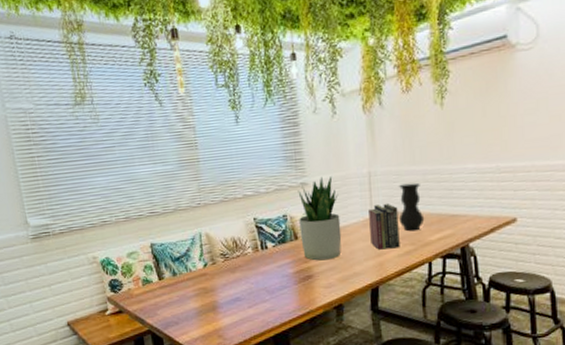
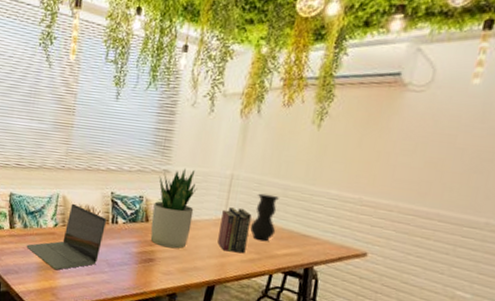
laptop: none [180,238,257,311] -> present [26,203,106,270]

